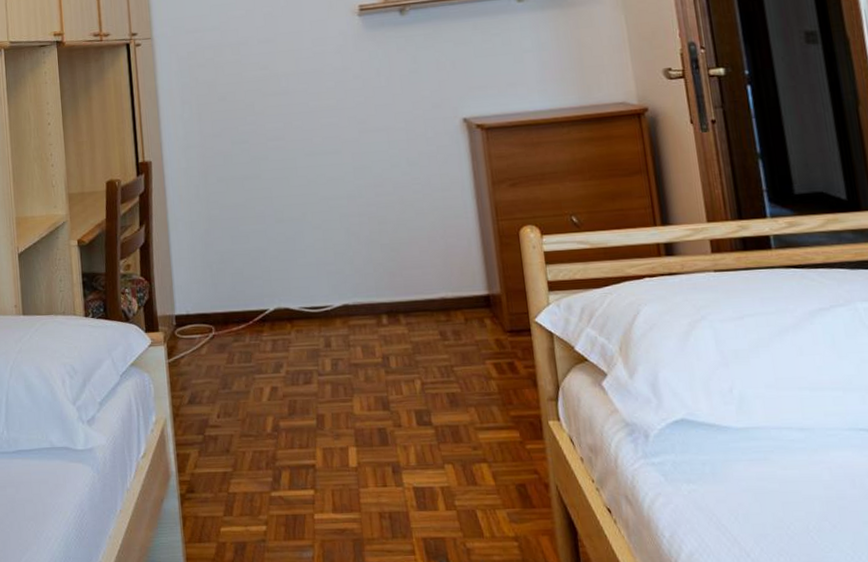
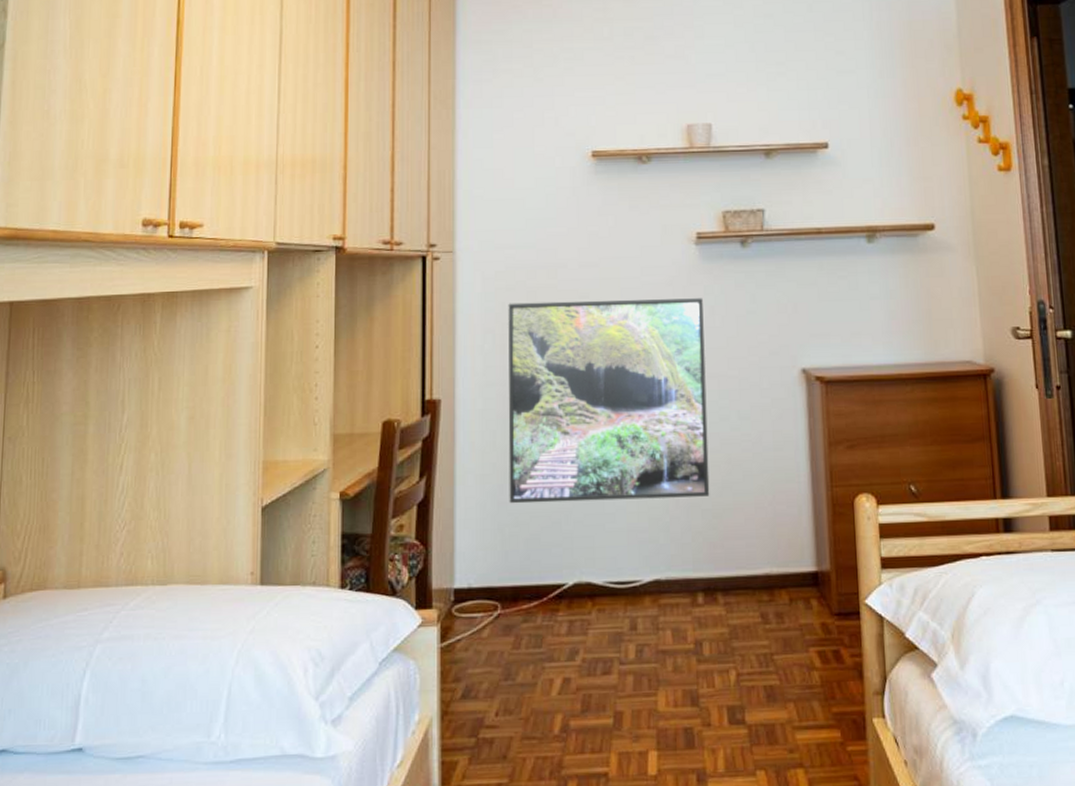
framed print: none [200,62,387,245] -> present [508,298,710,504]

